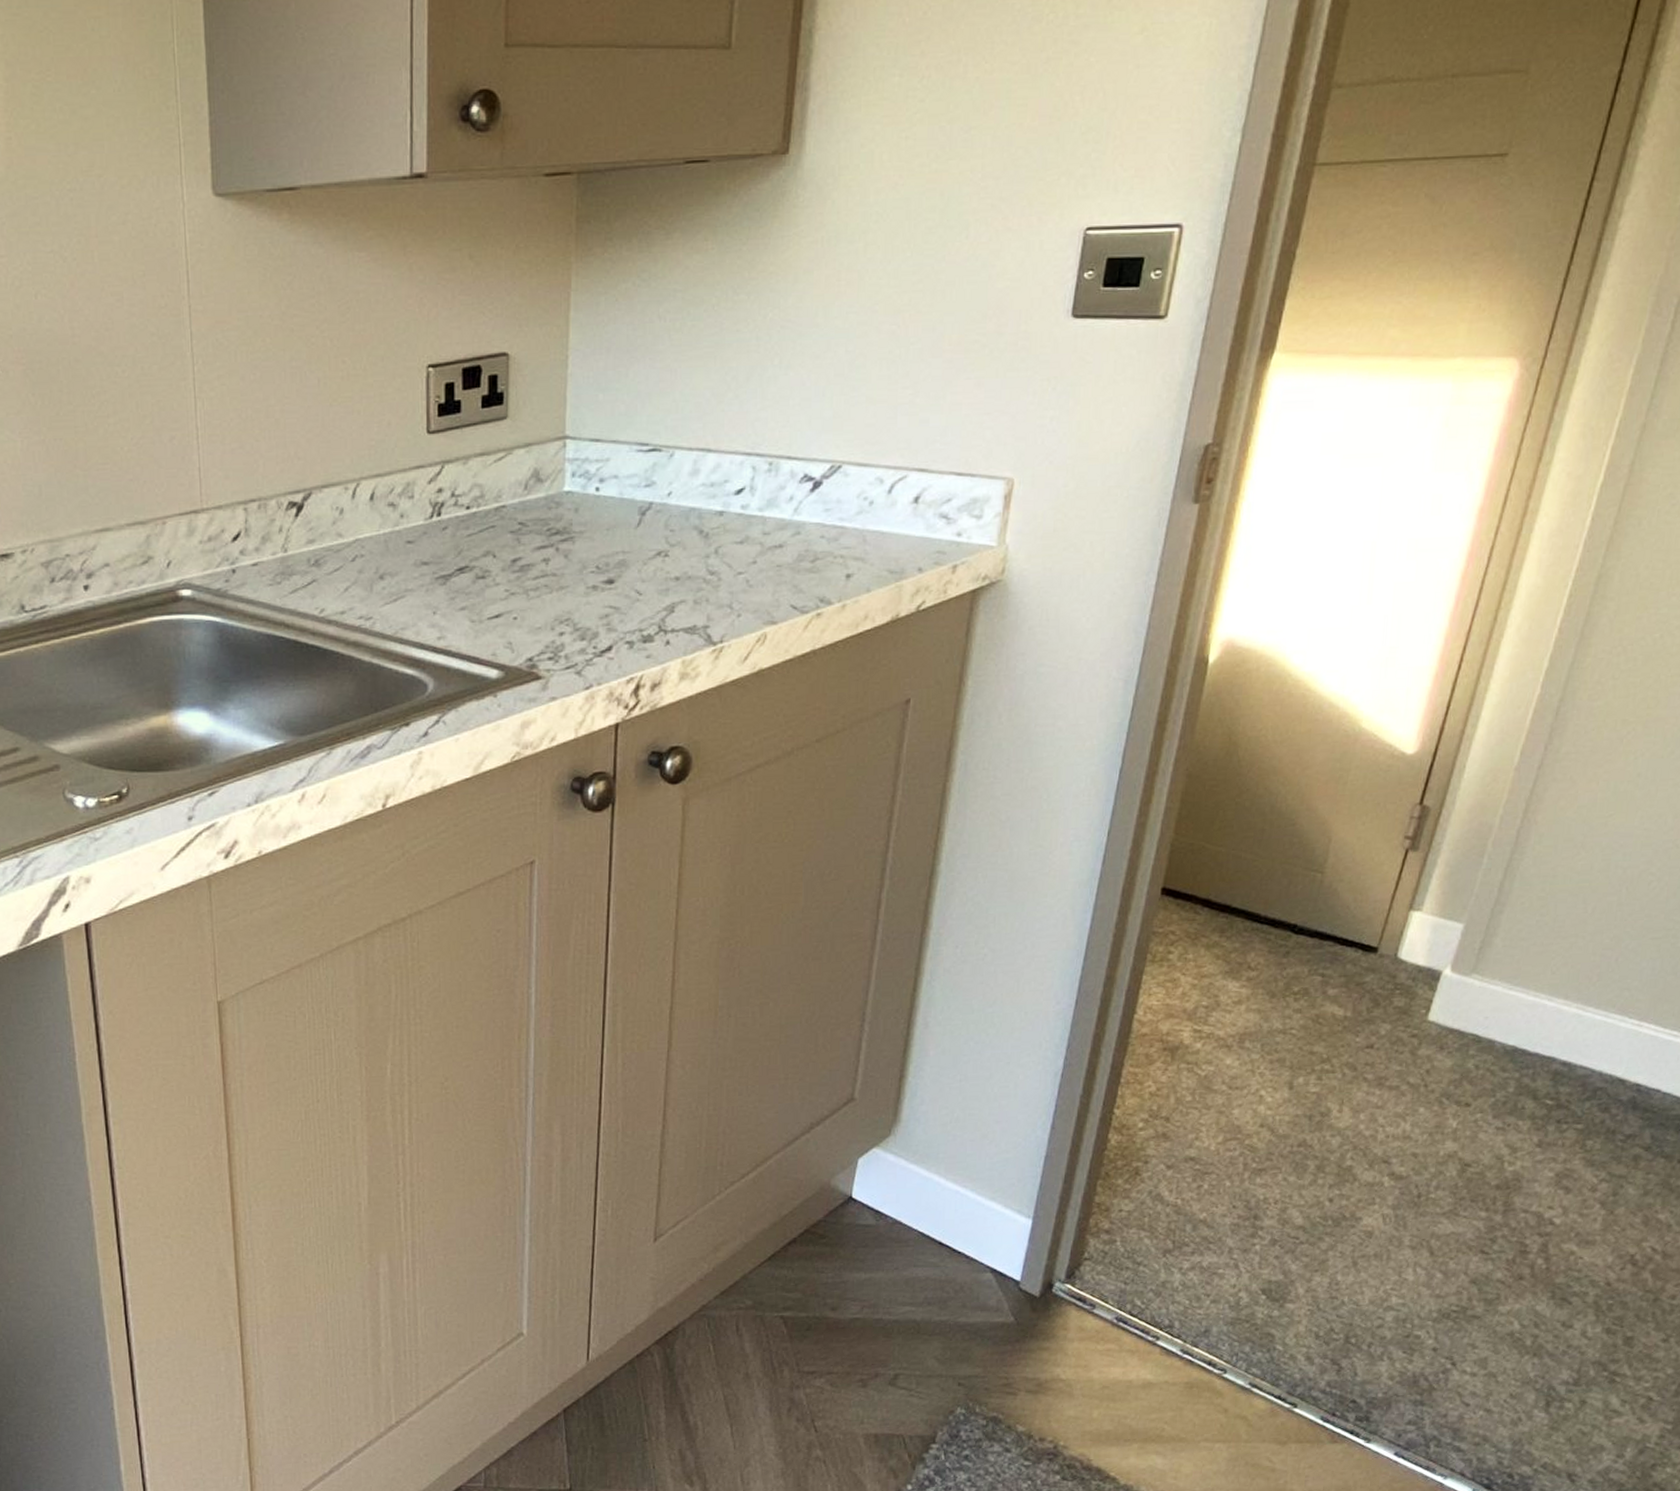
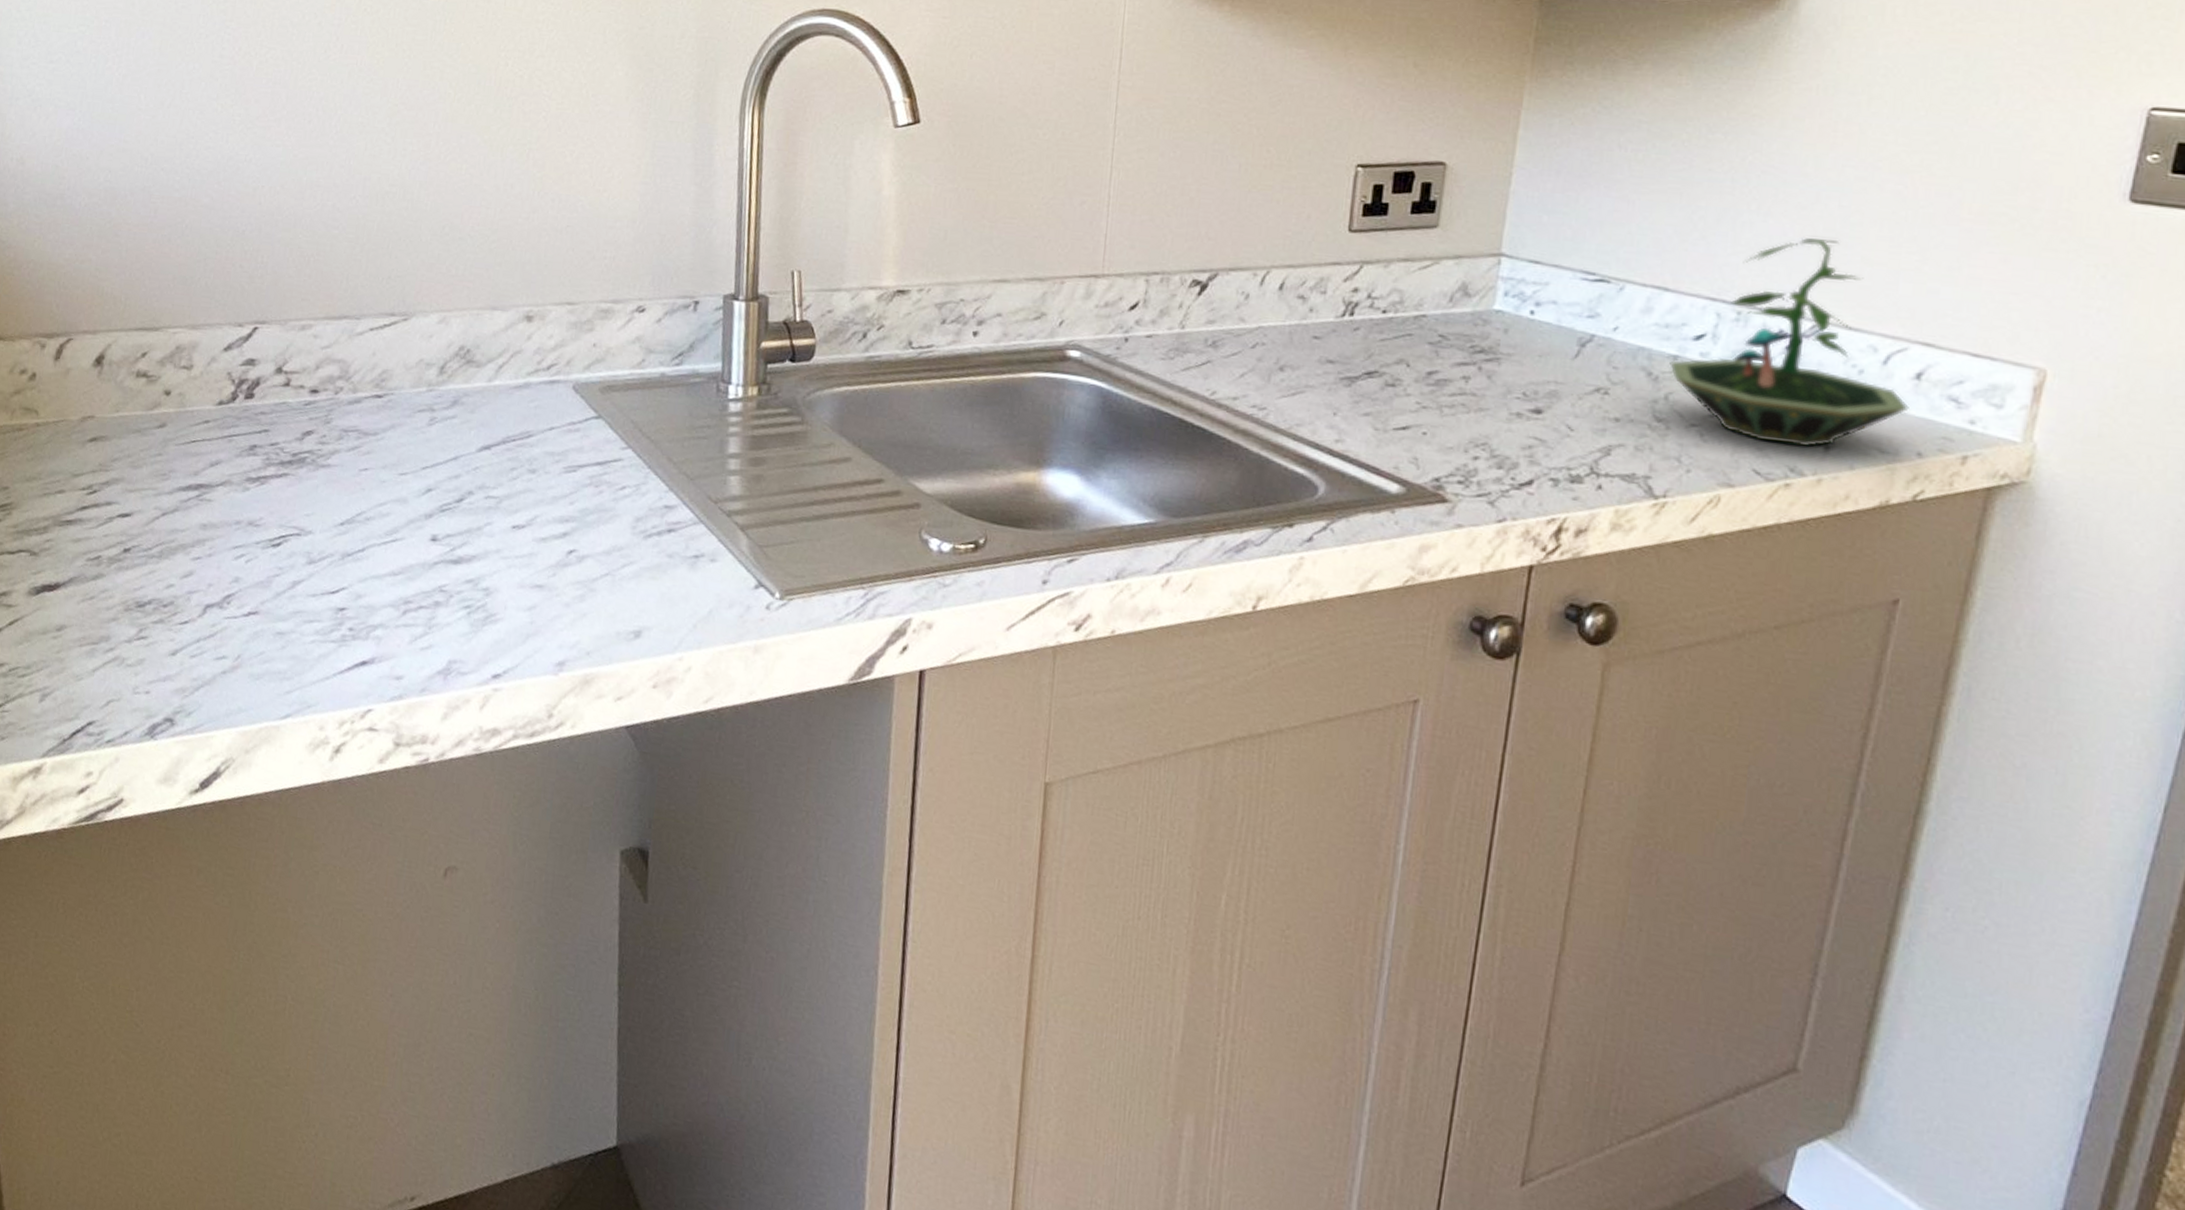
terrarium: none [717,384,910,579] -> present [1669,238,1909,448]

